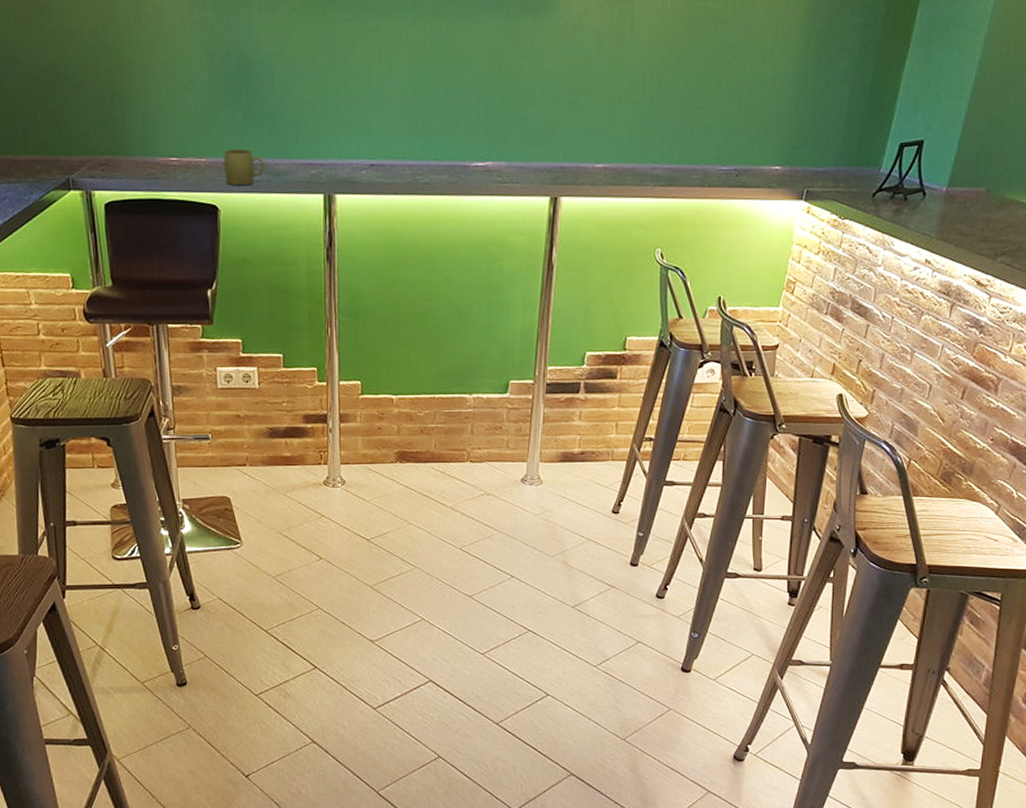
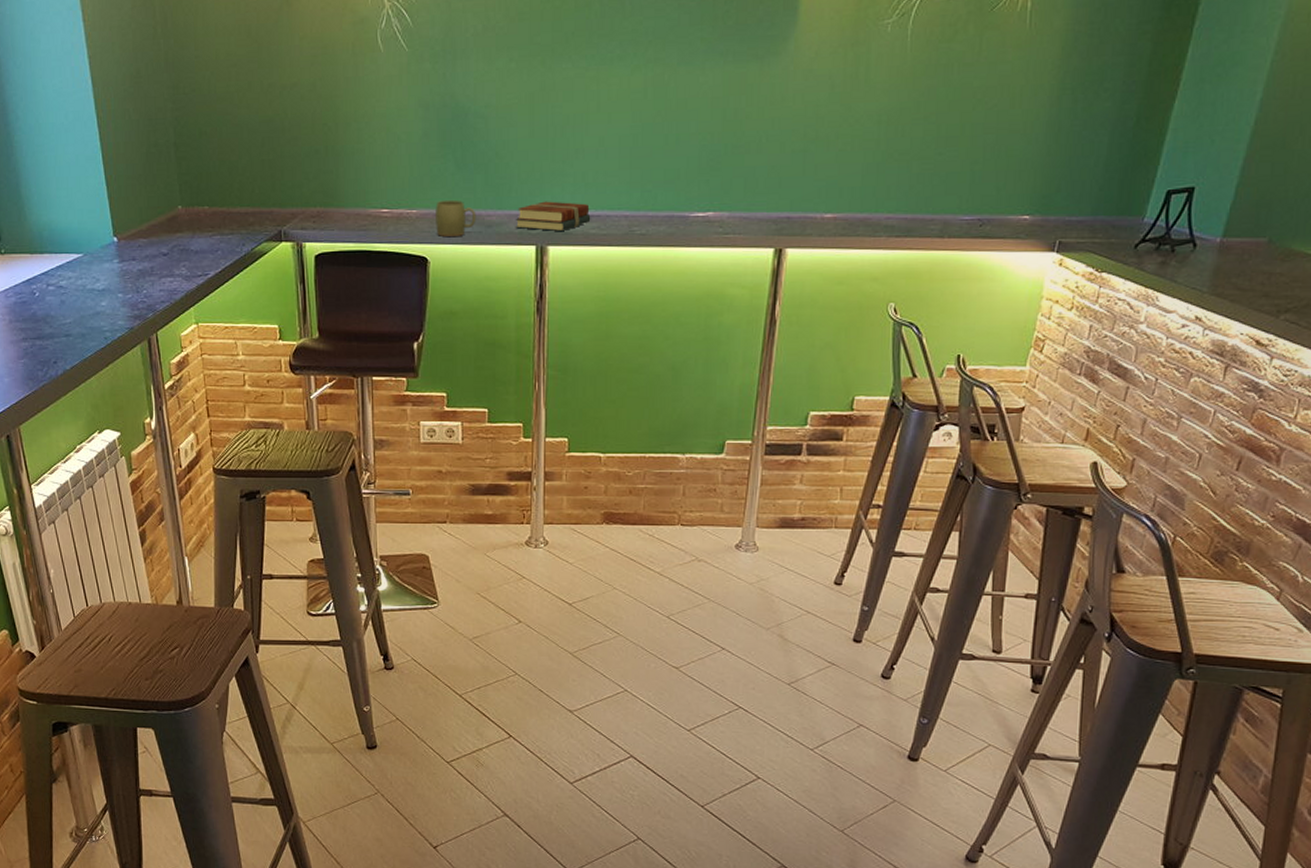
books: none [302,150,376,180] -> present [515,201,591,231]

